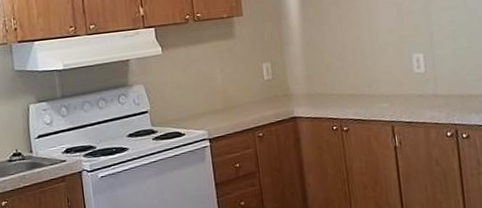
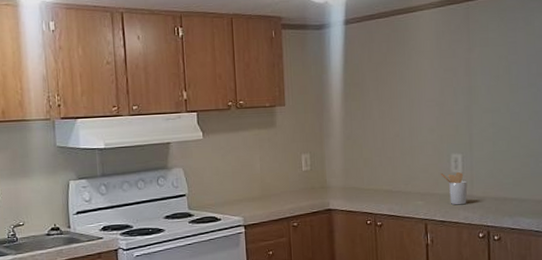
utensil holder: none [403,71,432,105] -> present [441,171,468,205]

